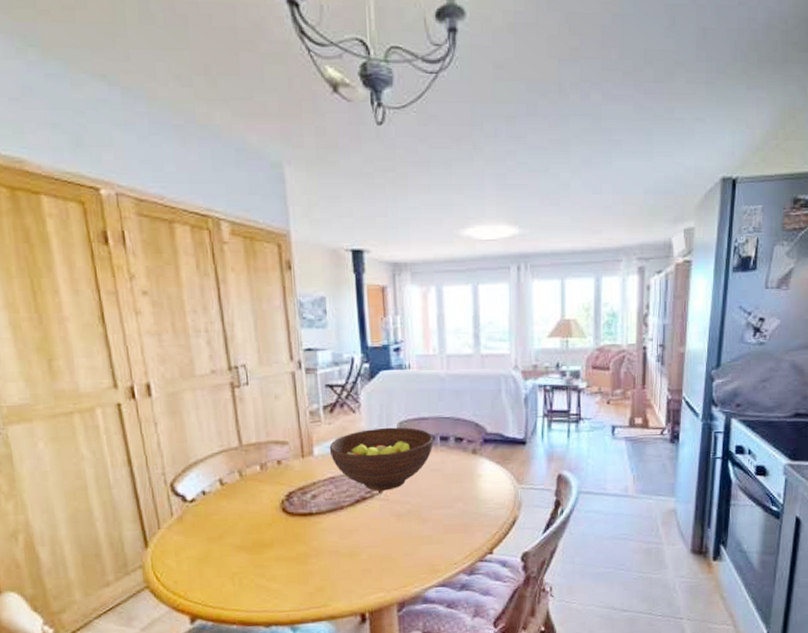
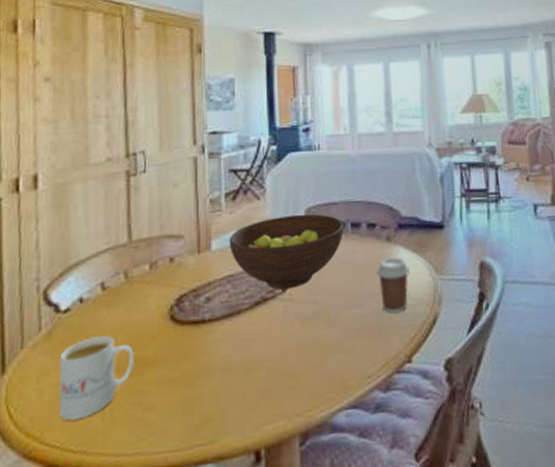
mug: none [191,522,255,585] -> present [58,335,134,421]
coffee cup: none [463,468,493,514] -> present [377,257,410,313]

